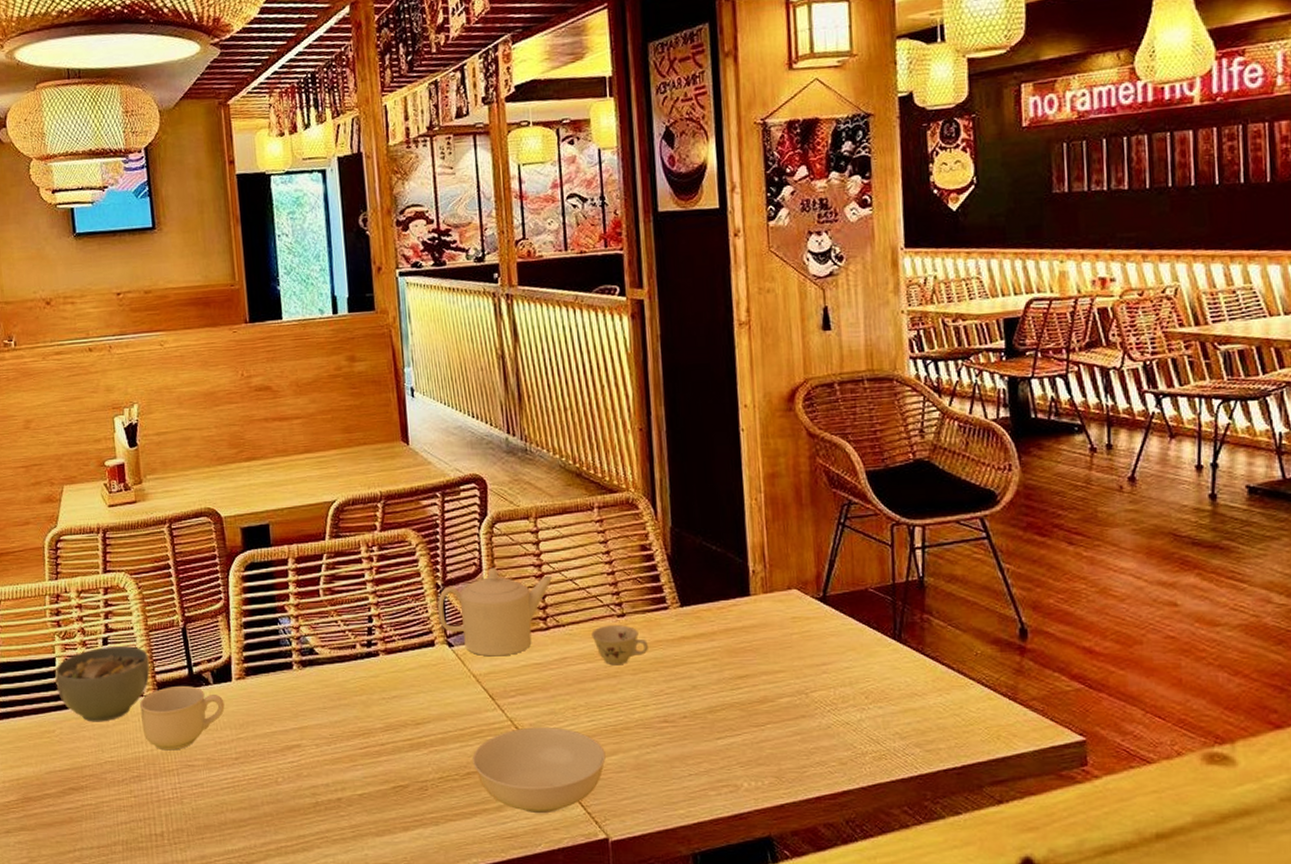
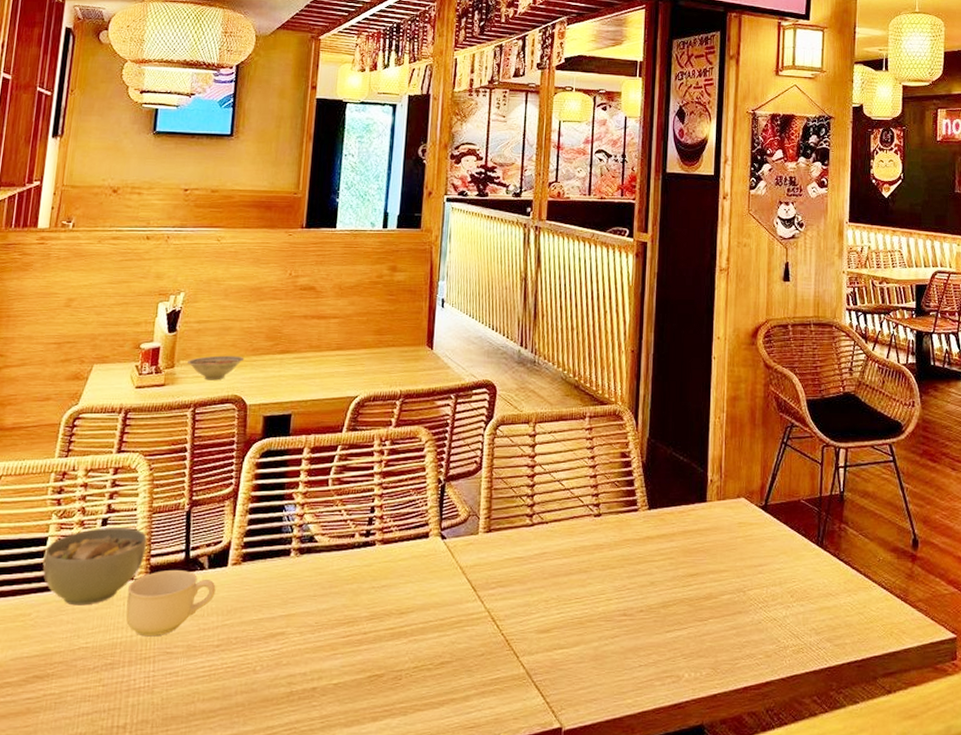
soup bowl: none [154,466,211,494] -> present [188,355,245,381]
teapot: present [437,567,552,657] -> none [436,466,542,550]
bowl: present [472,726,606,814] -> none [448,618,569,704]
teacup: present [591,625,648,664] -> none [570,524,617,560]

